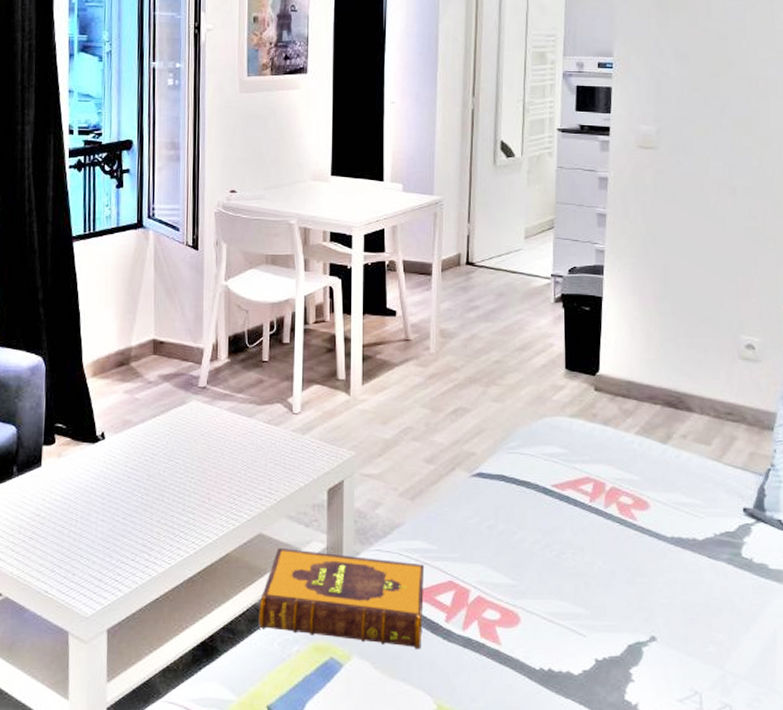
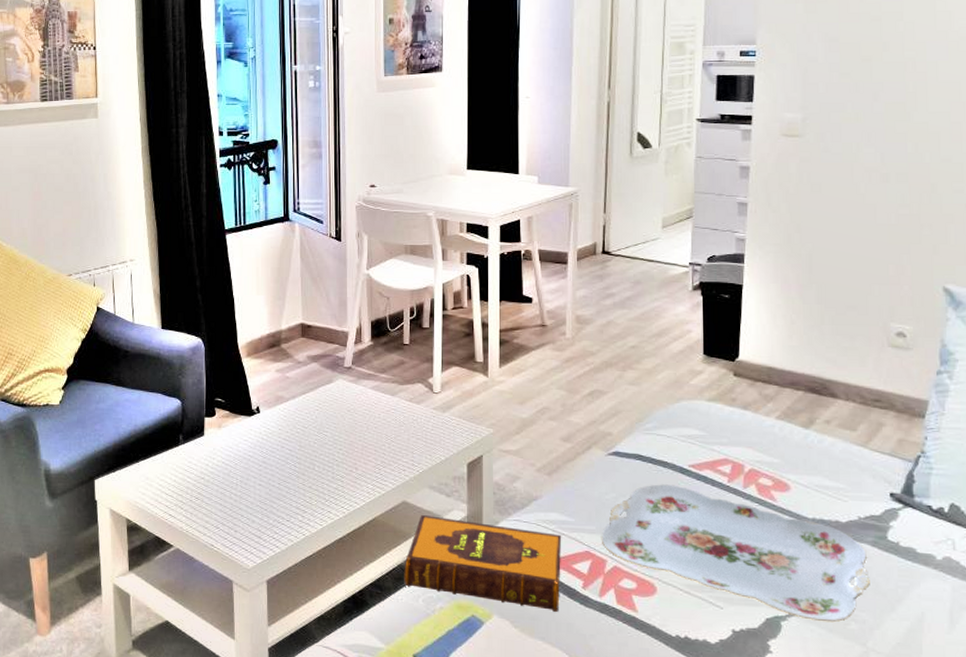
serving tray: none [464,506,726,646] -> present [601,484,870,623]

